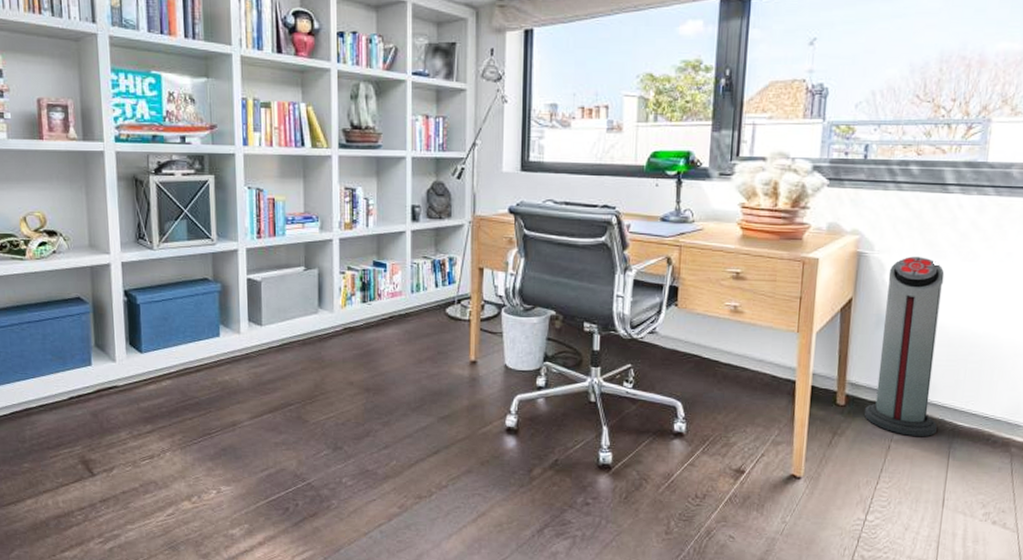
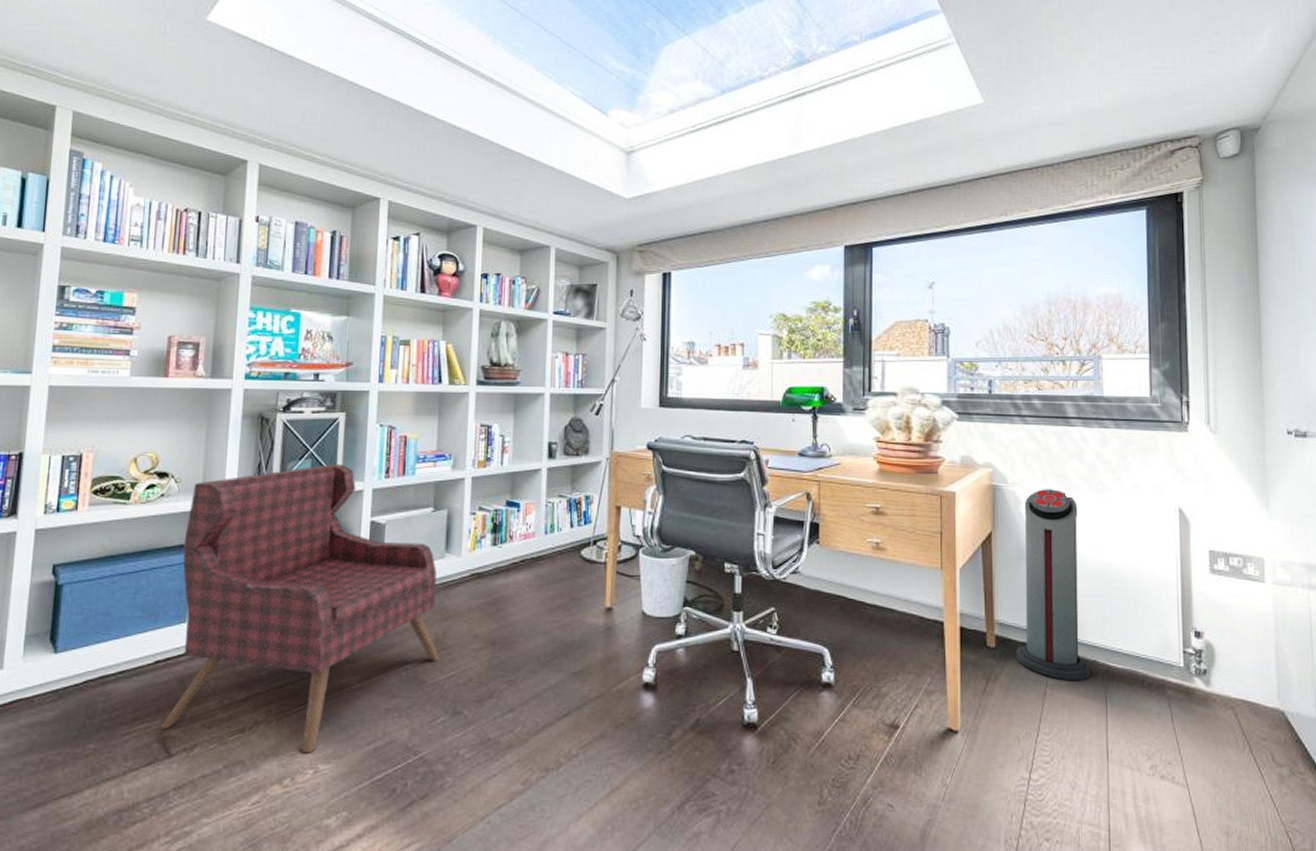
armchair: none [79,224,320,477] -> present [161,463,440,753]

